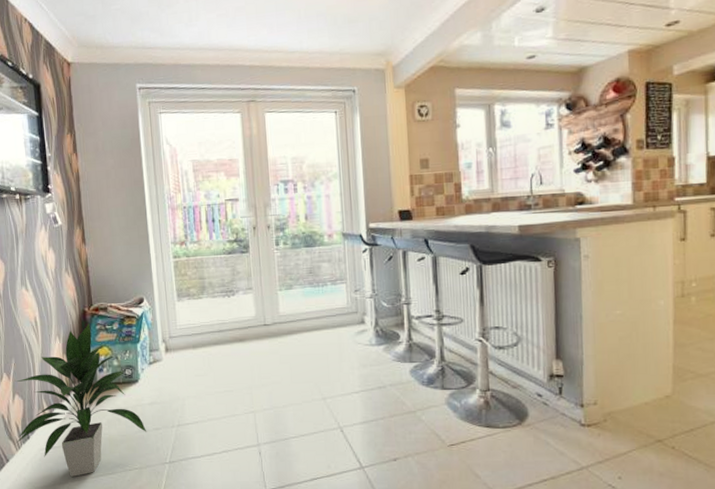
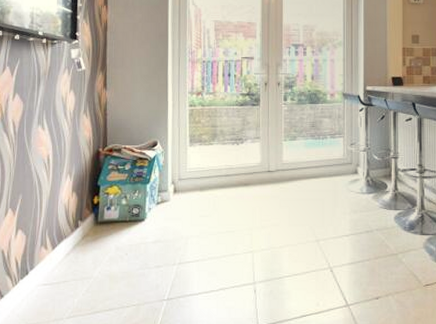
indoor plant: present [16,323,147,477] -> none [14,163,149,313]

